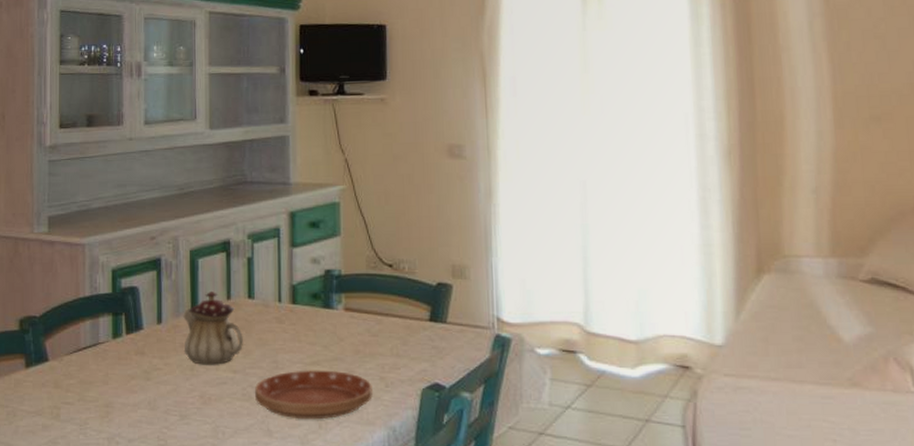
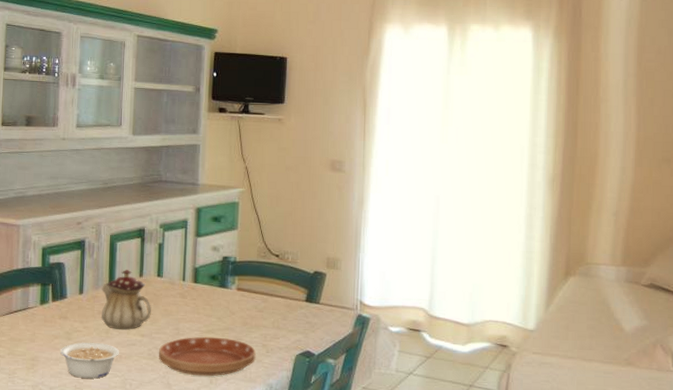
legume: none [139,382,209,427] -> present [60,342,120,379]

